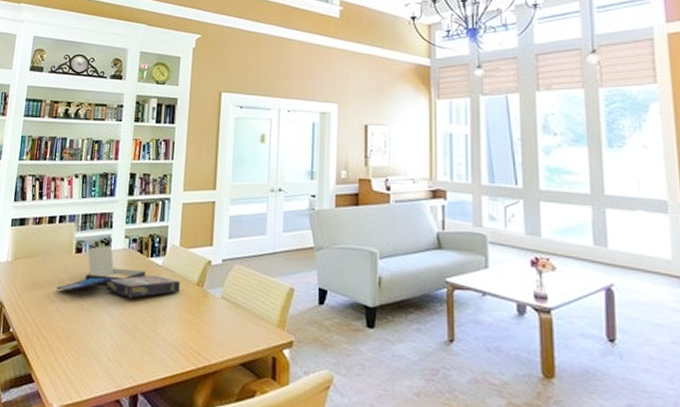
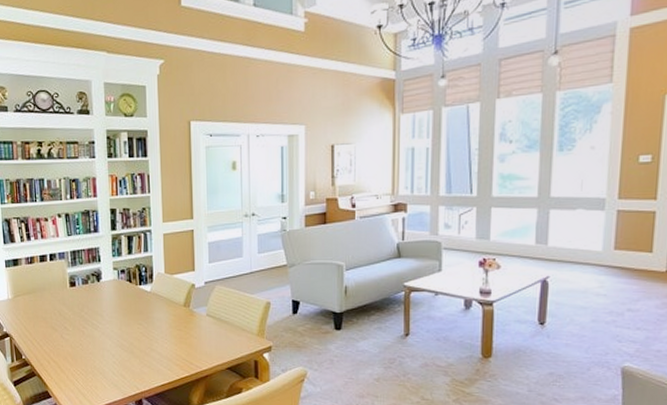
board game: present [56,245,180,298] -> none [57,277,169,322]

